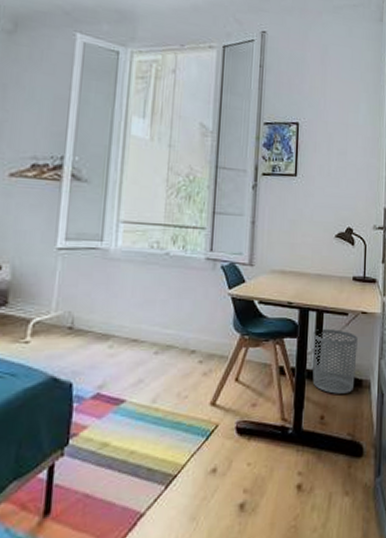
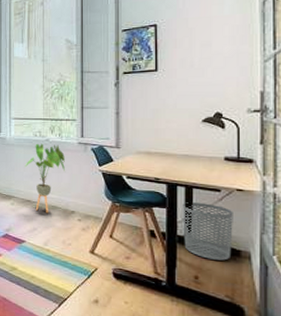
house plant: none [133,258,188,357] -> present [25,143,65,214]

